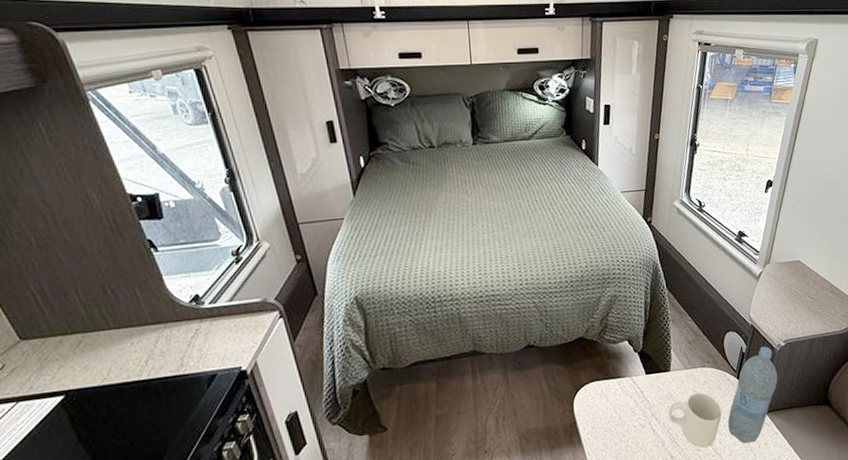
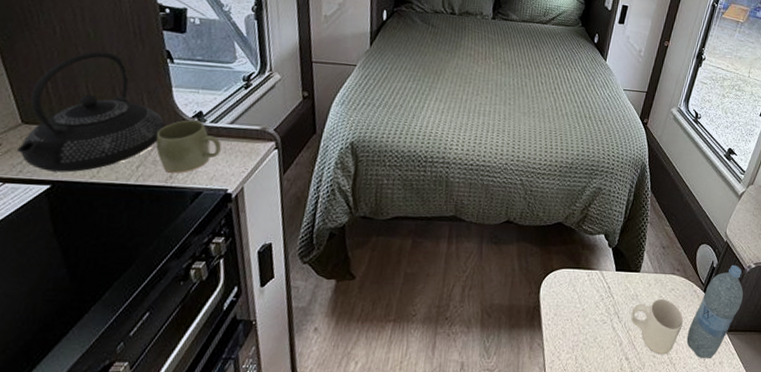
teapot: none [21,252,164,383] -> present [16,51,165,173]
mug: none [157,304,226,361] -> present [155,120,222,174]

